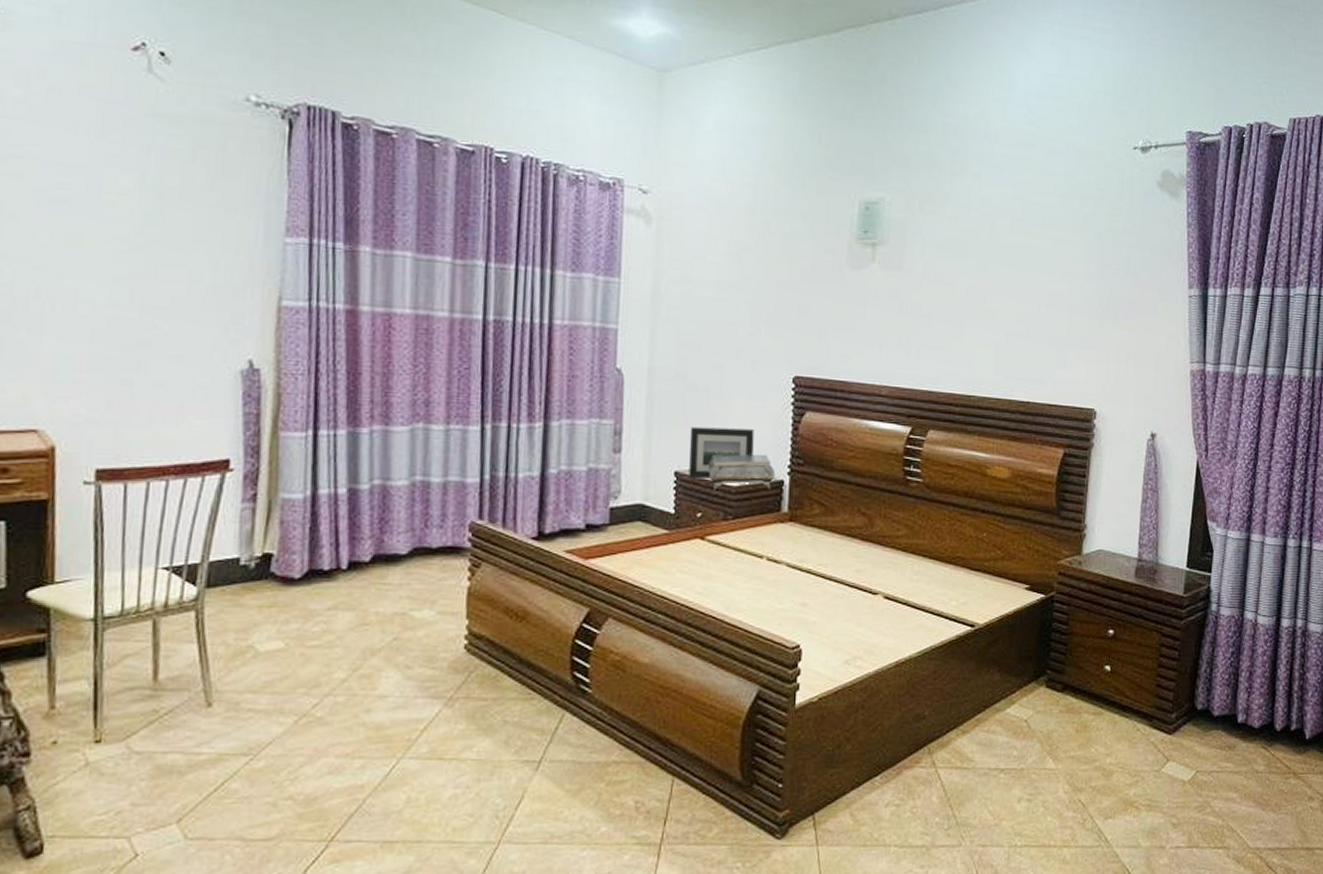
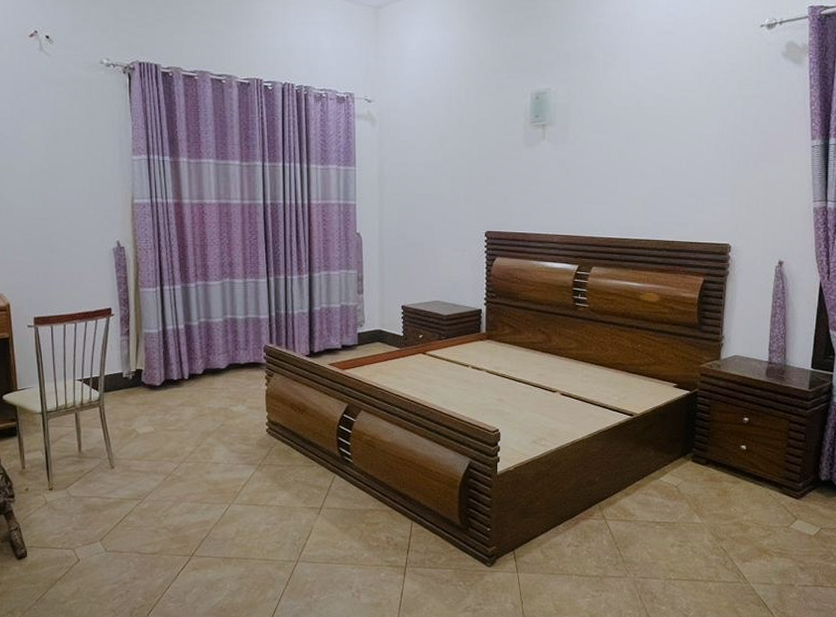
picture frame: present [688,426,754,480] -> none [411,272,458,311]
jewelry box: present [707,454,776,492] -> none [425,290,475,319]

